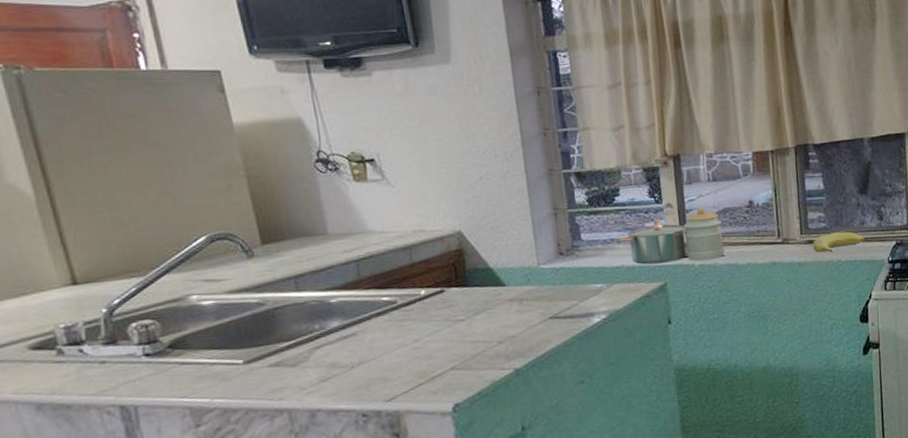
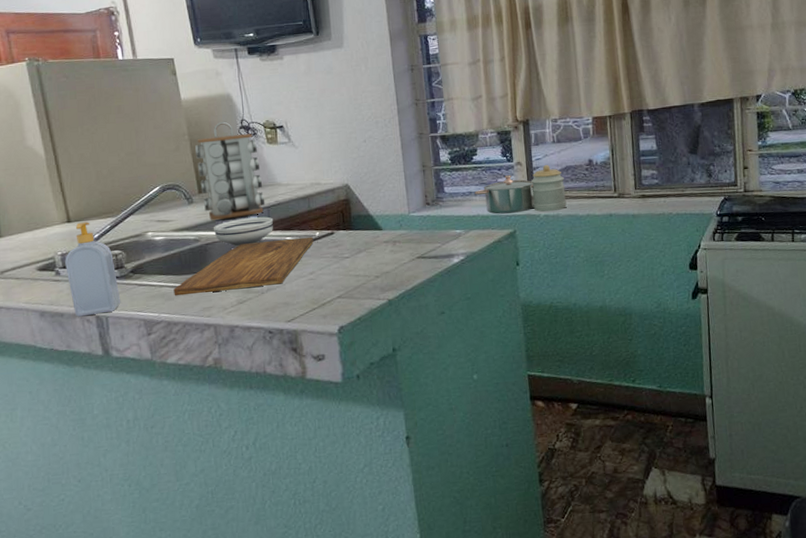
soap bottle: none [71,283,156,409] -> present [65,222,121,317]
cutting board: none [230,296,418,376] -> present [173,237,314,296]
spice rack: none [253,153,353,278] -> present [194,121,266,220]
bowl: none [282,272,366,311] -> present [213,216,274,247]
fruit: present [812,231,865,253] -> none [646,187,695,206]

